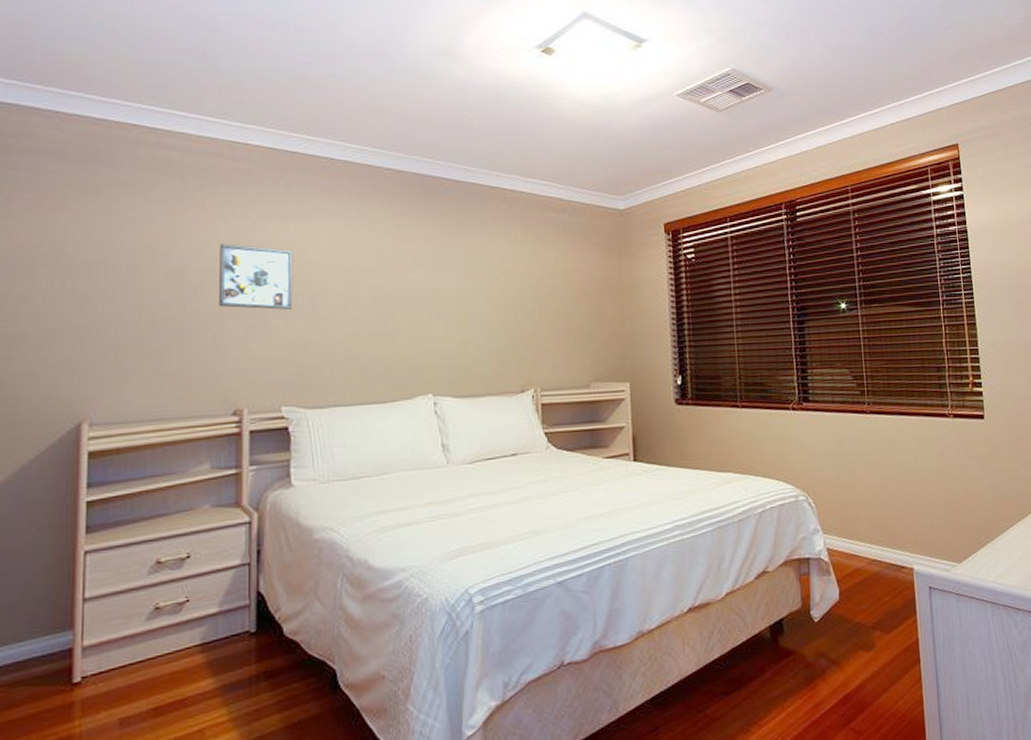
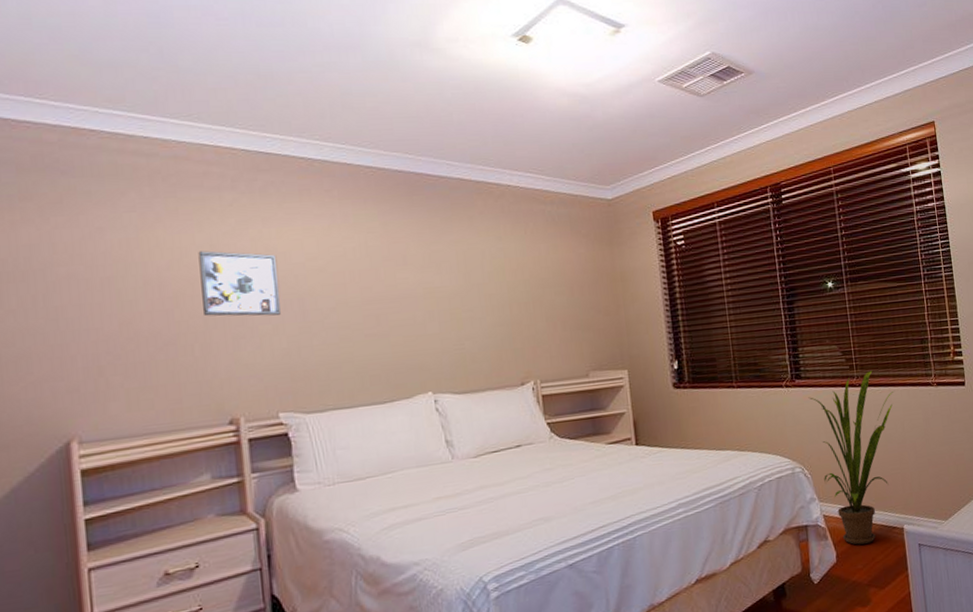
house plant: none [816,396,908,583] -> present [808,370,894,545]

